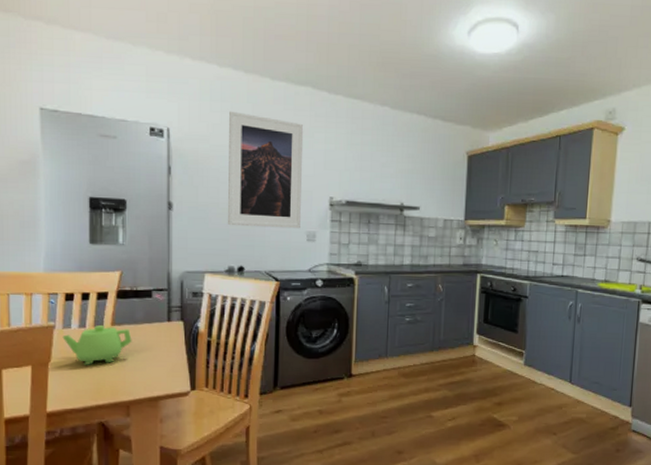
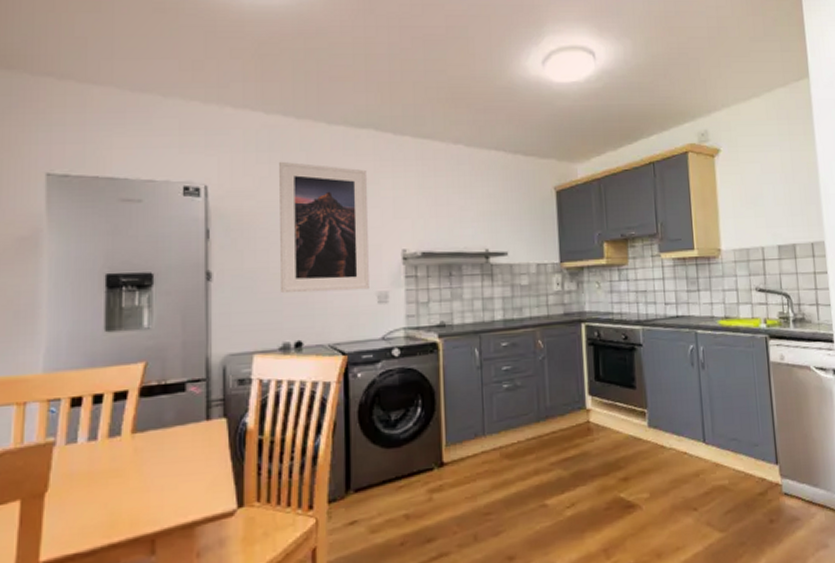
teapot: present [62,325,132,365] -> none [65,435,159,490]

